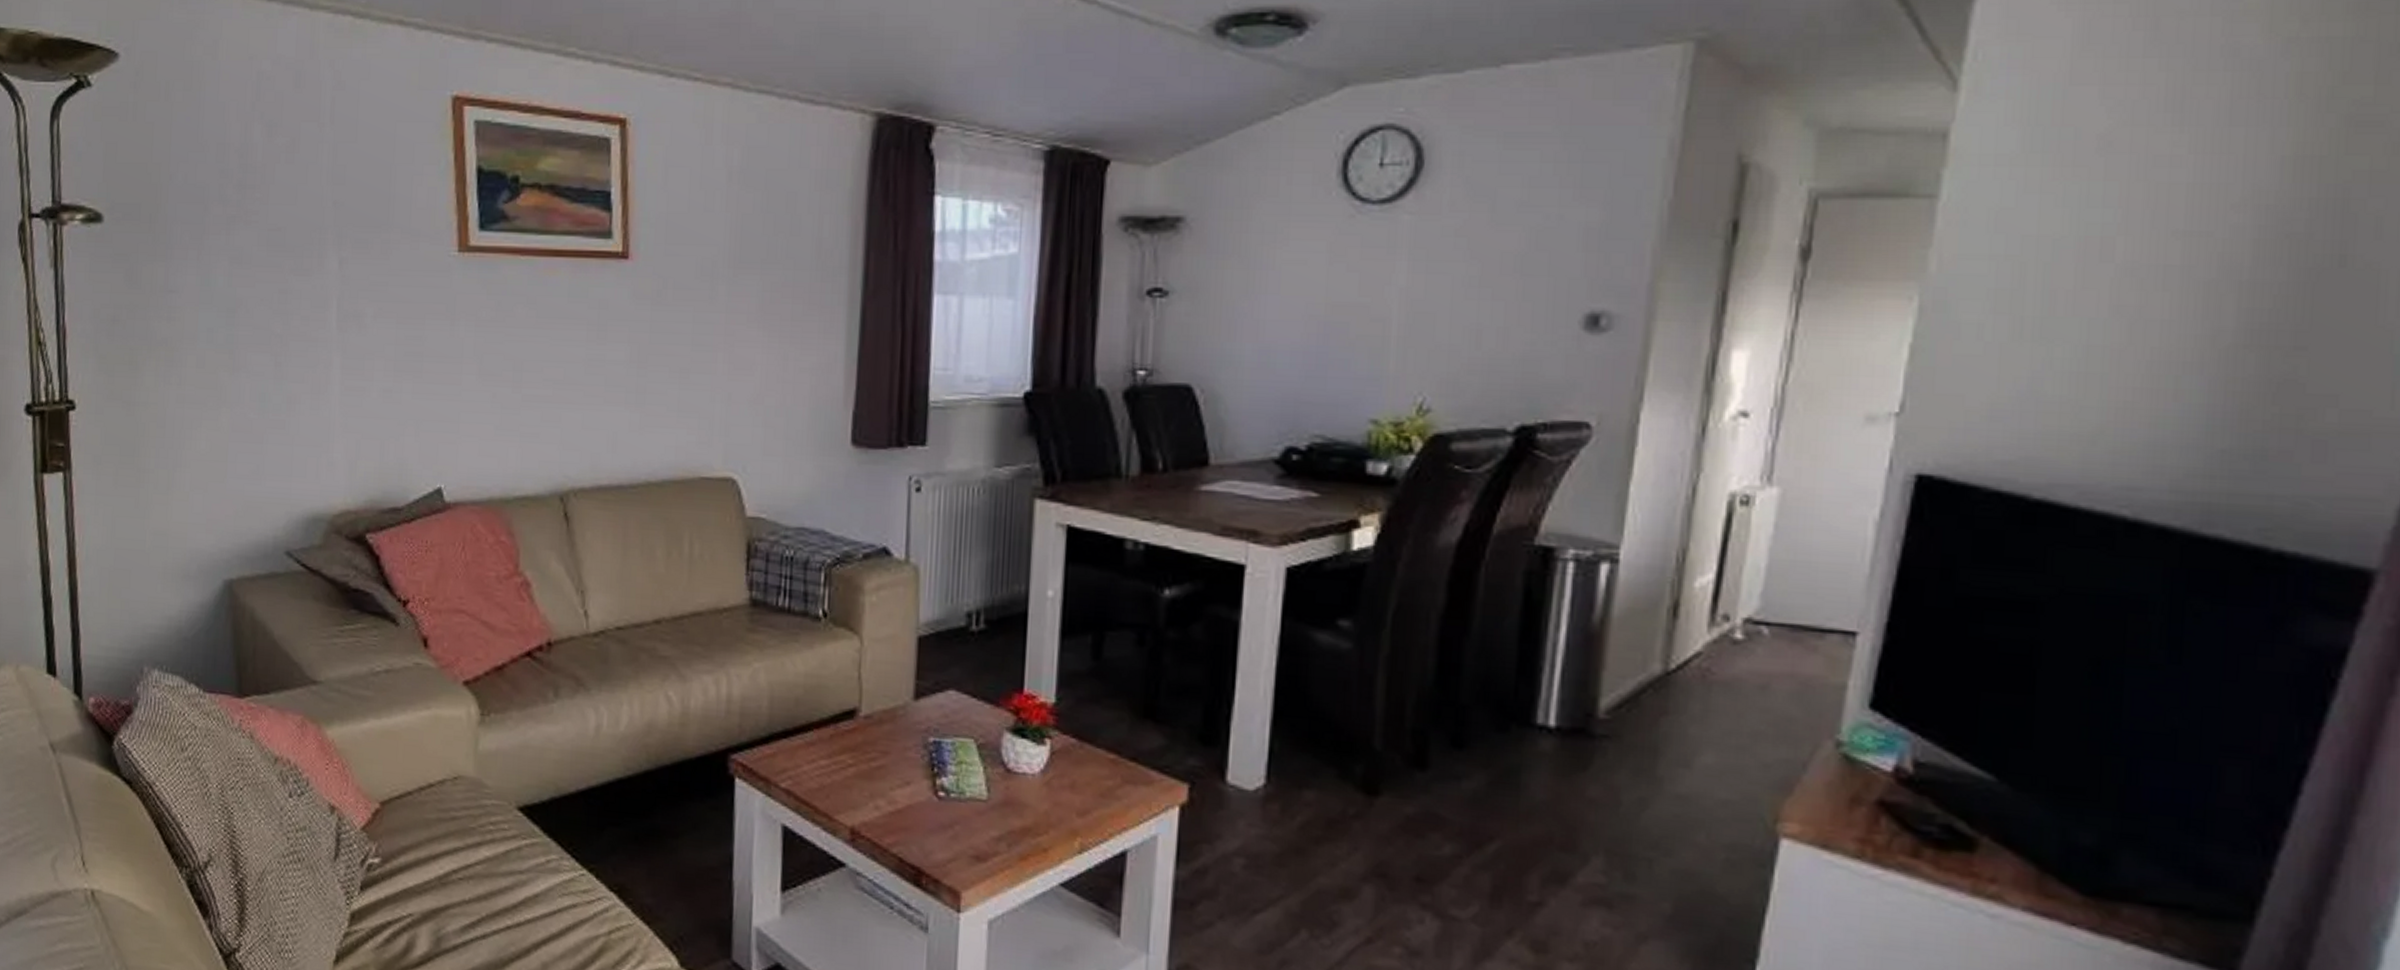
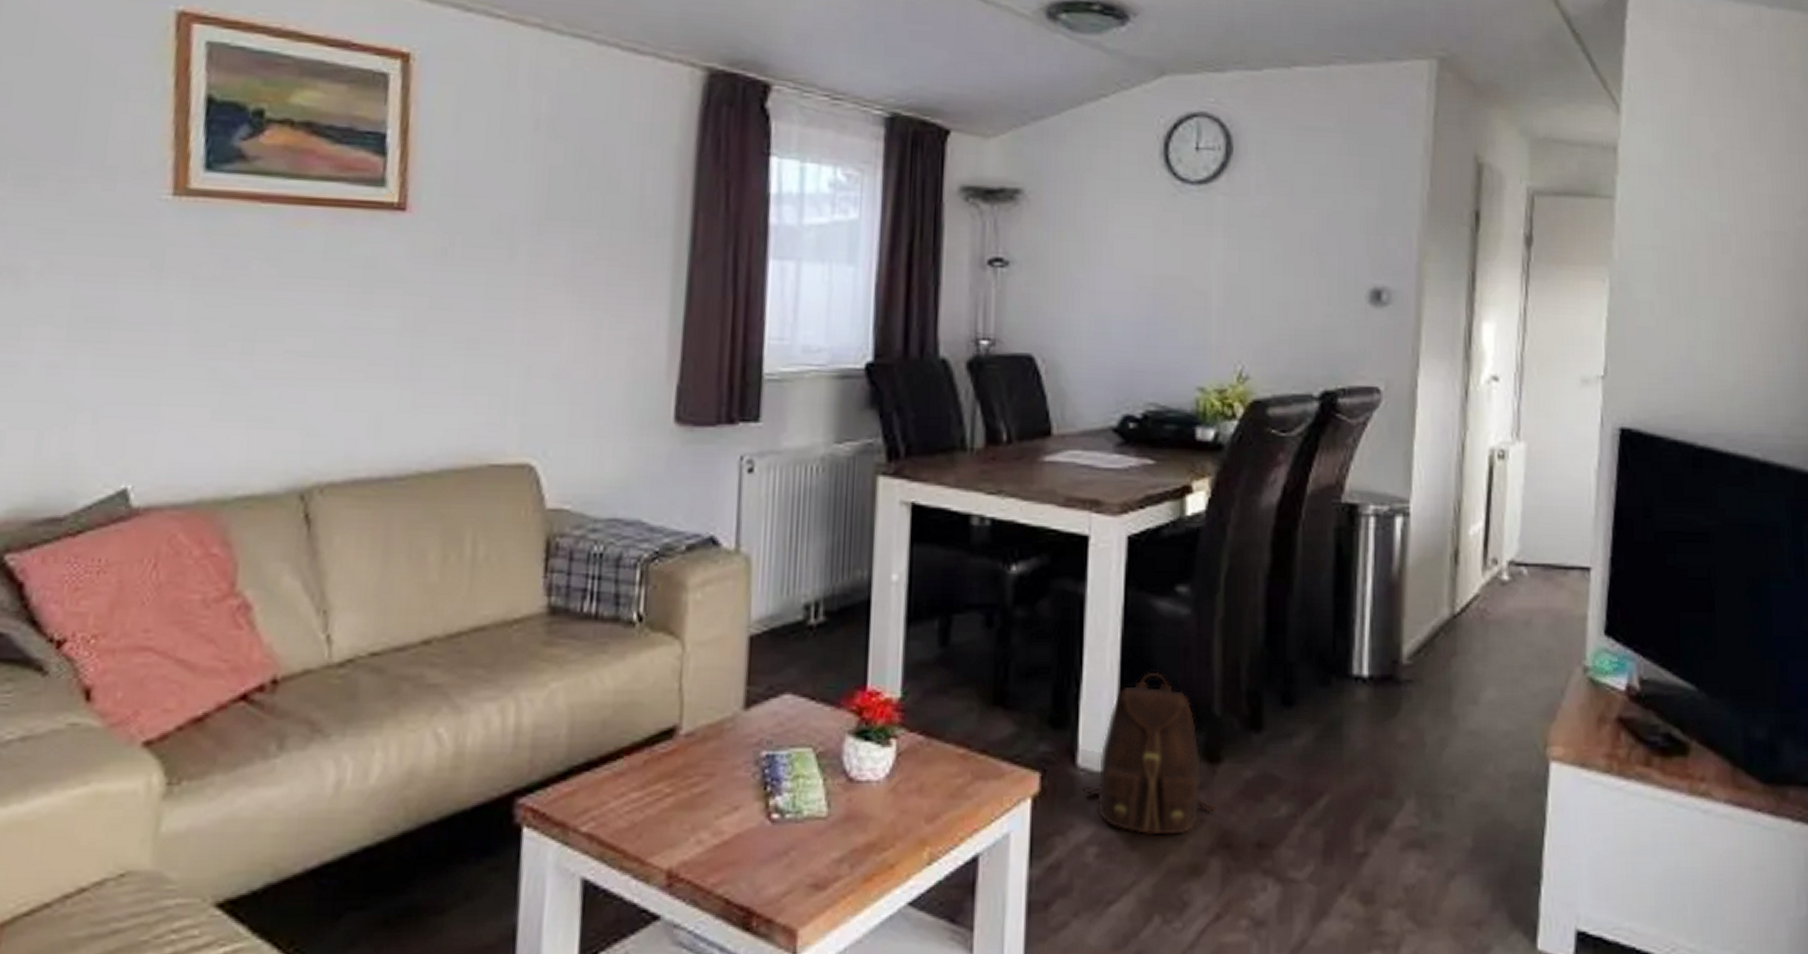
backpack: none [1230,700,1373,859] -> present [1082,671,1217,835]

